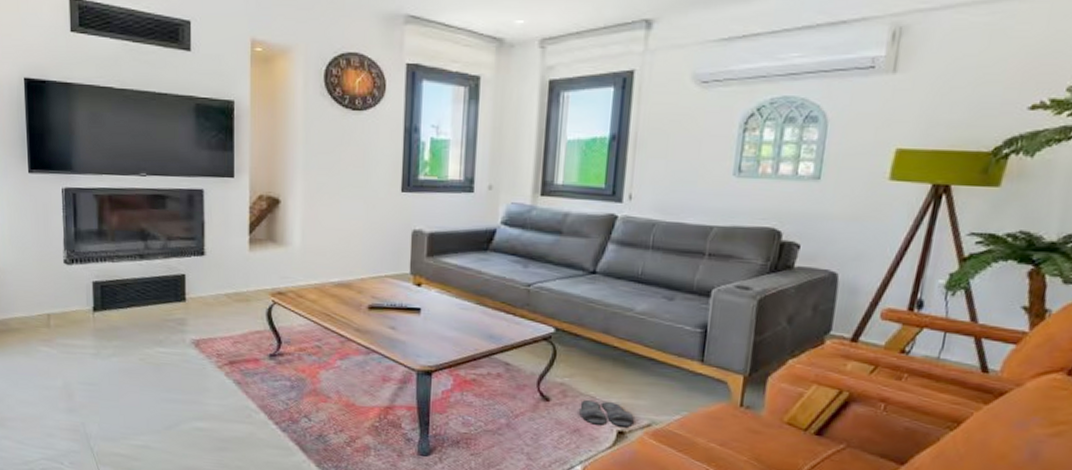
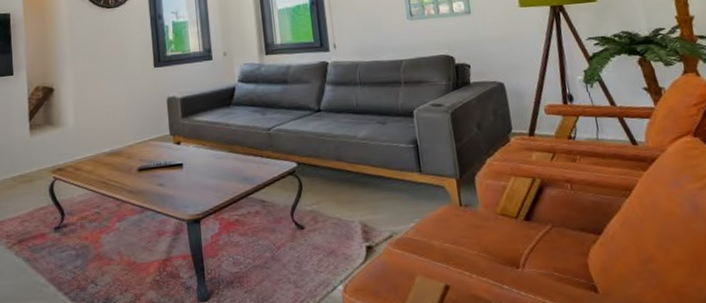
slippers: present [578,400,634,428] -> none [329,220,378,244]

